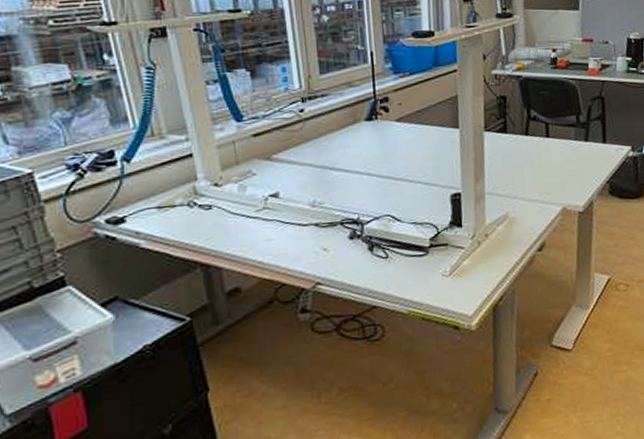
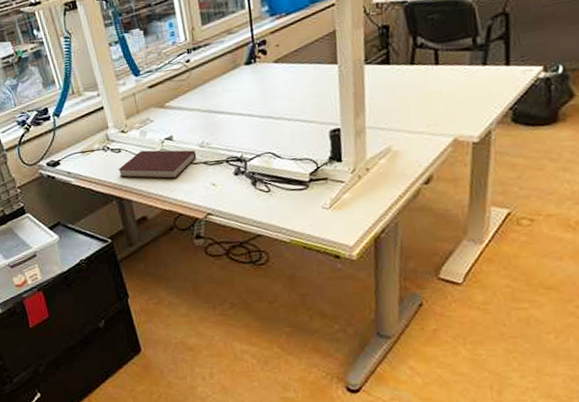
notebook: none [206,207,307,243] -> present [118,150,197,179]

